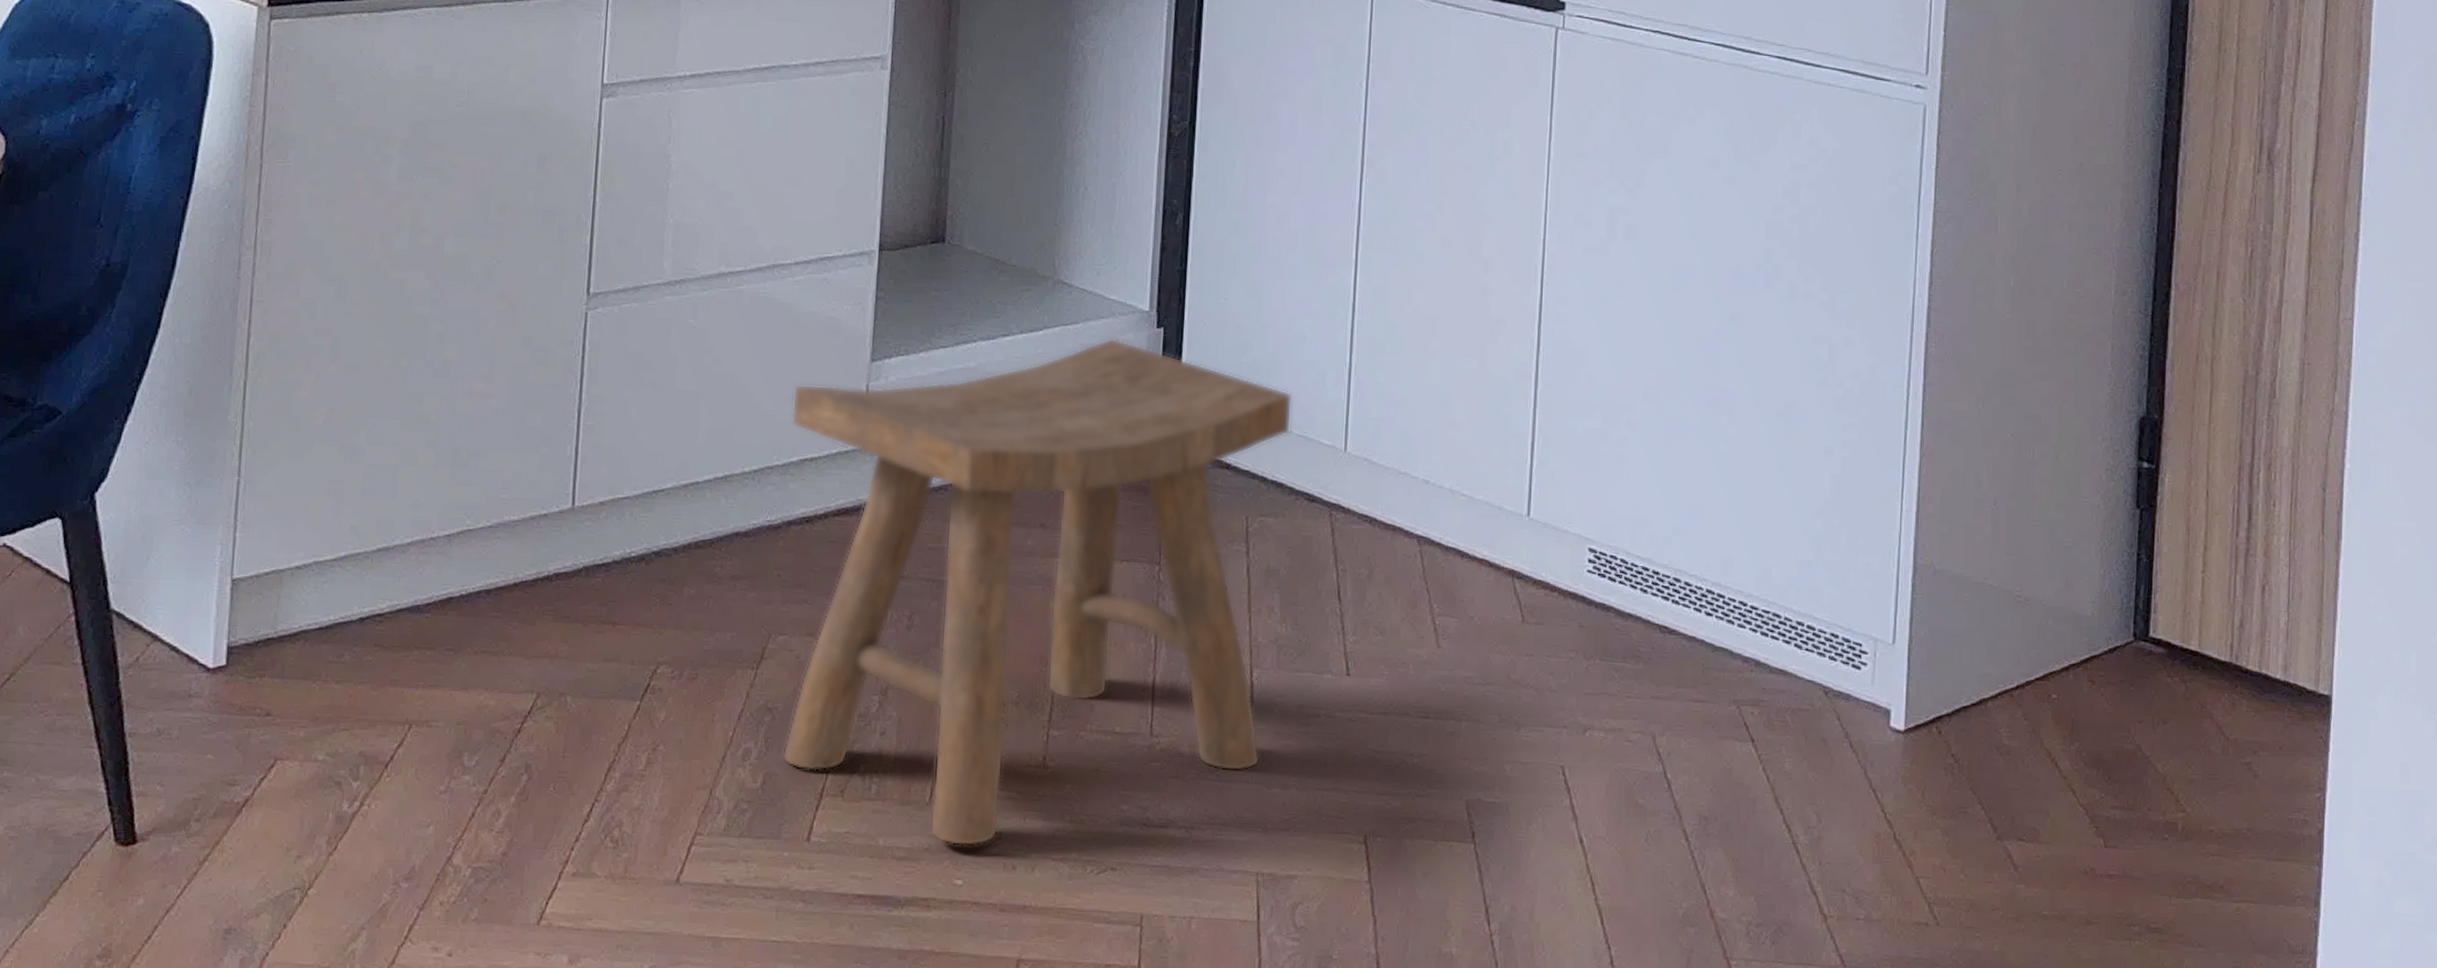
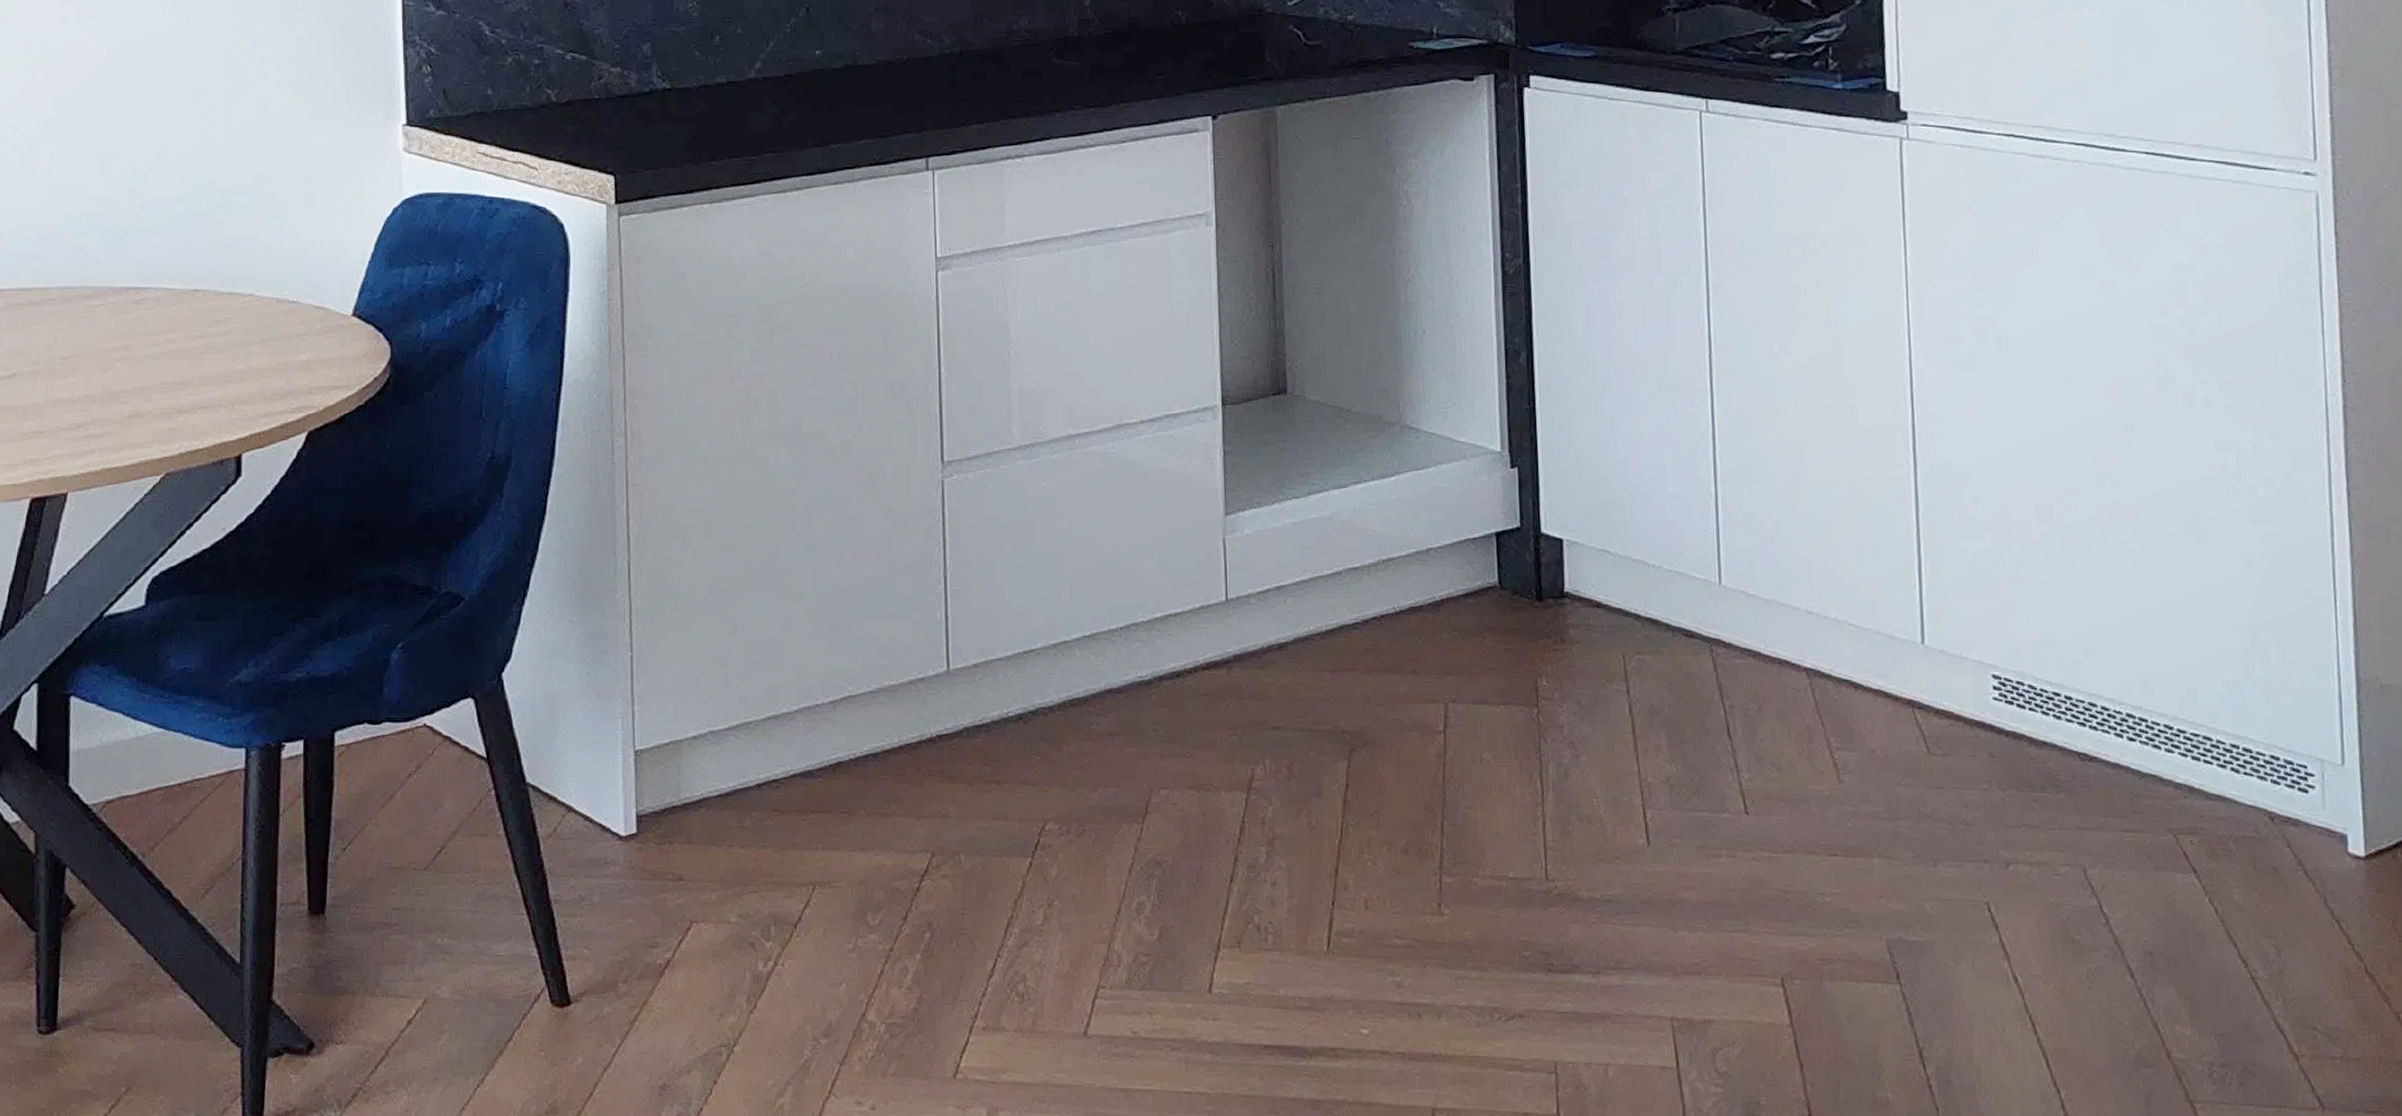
stool: present [782,338,1293,847] -> none [1151,480,1663,996]

